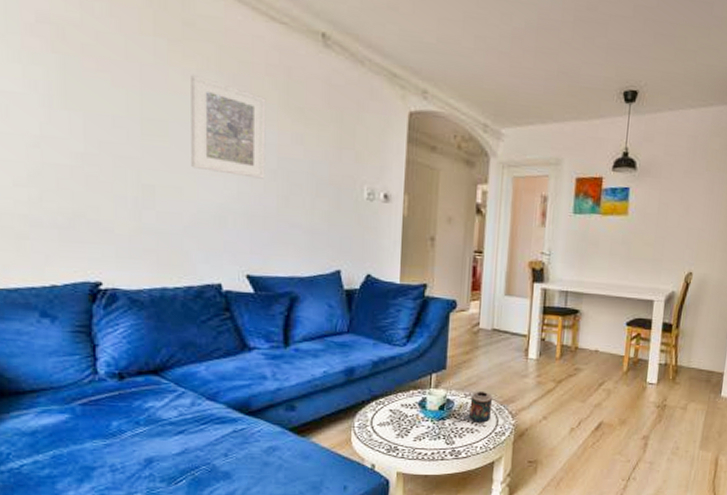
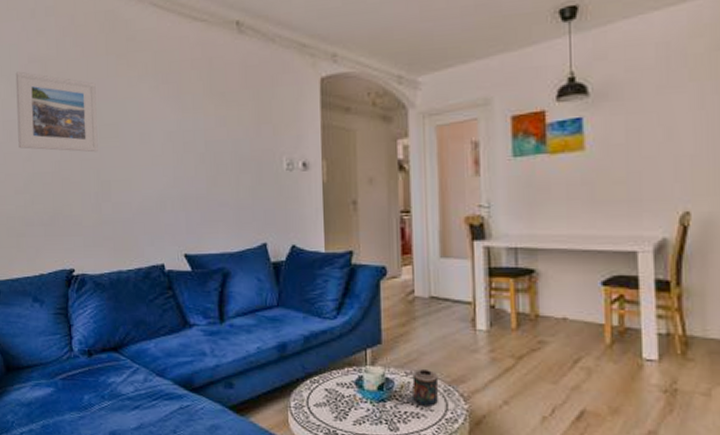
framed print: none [15,30,139,150] -> present [15,71,98,153]
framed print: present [191,74,266,179] -> none [134,80,196,163]

